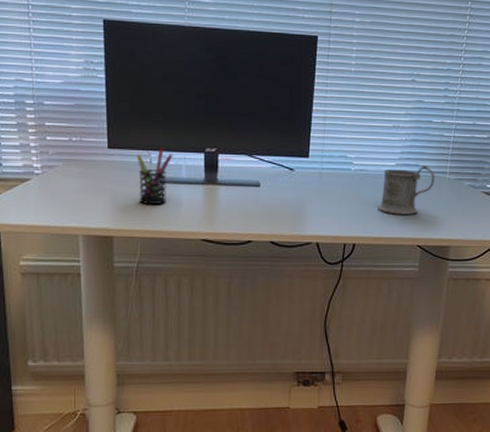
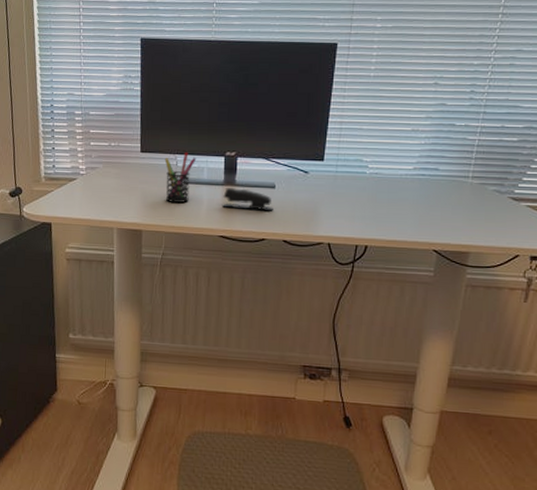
stapler: none [204,186,259,211] -> present [223,187,273,211]
mug: present [378,165,435,215] -> none [392,169,456,219]

